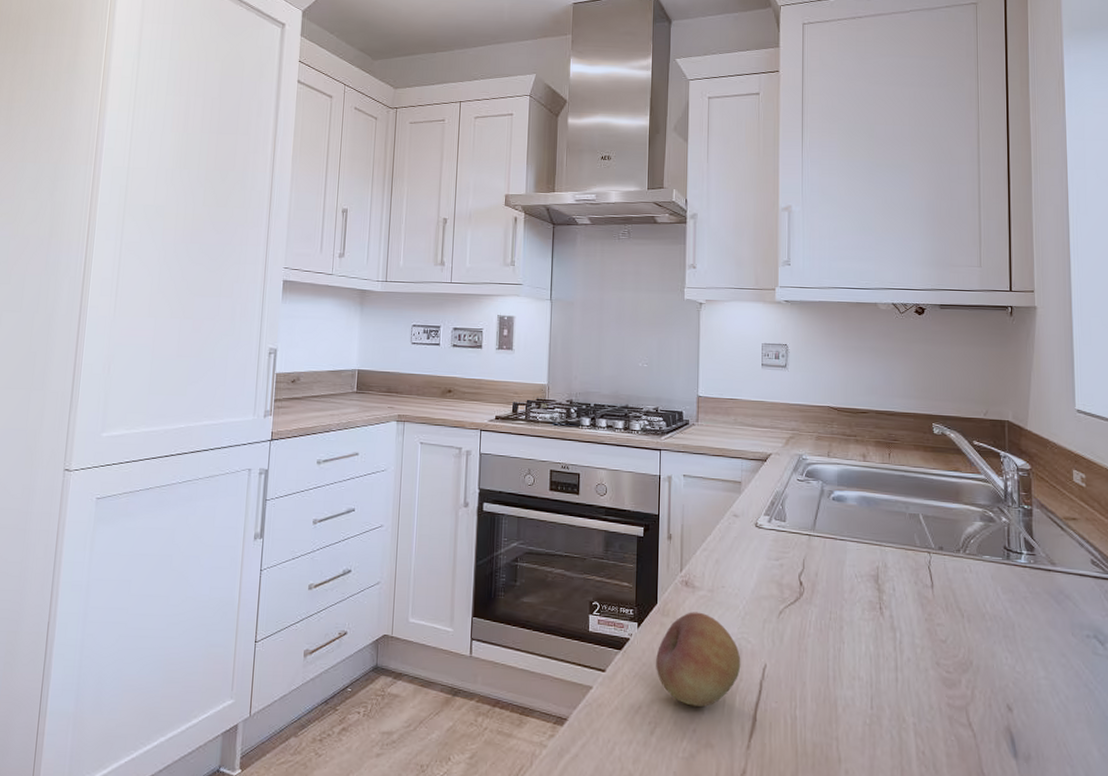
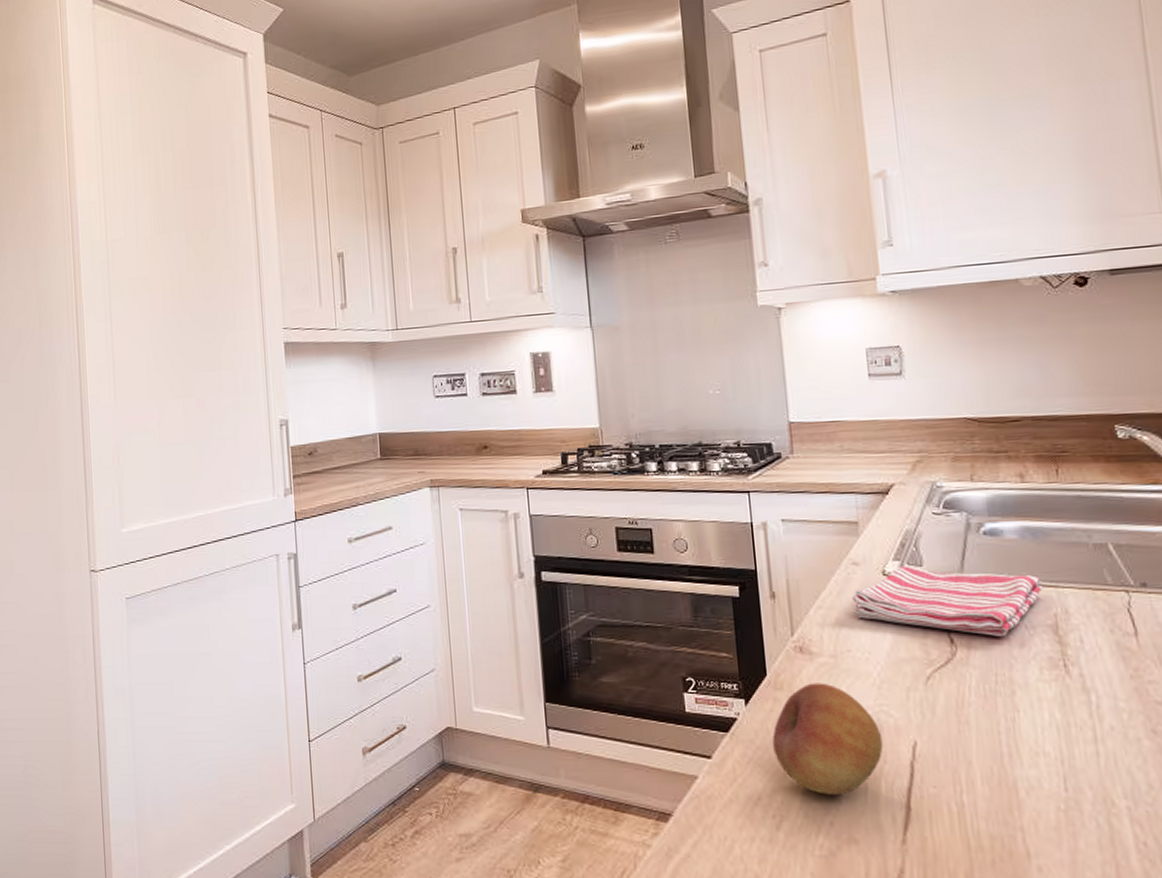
dish towel: none [730,520,871,582] -> present [852,566,1043,636]

